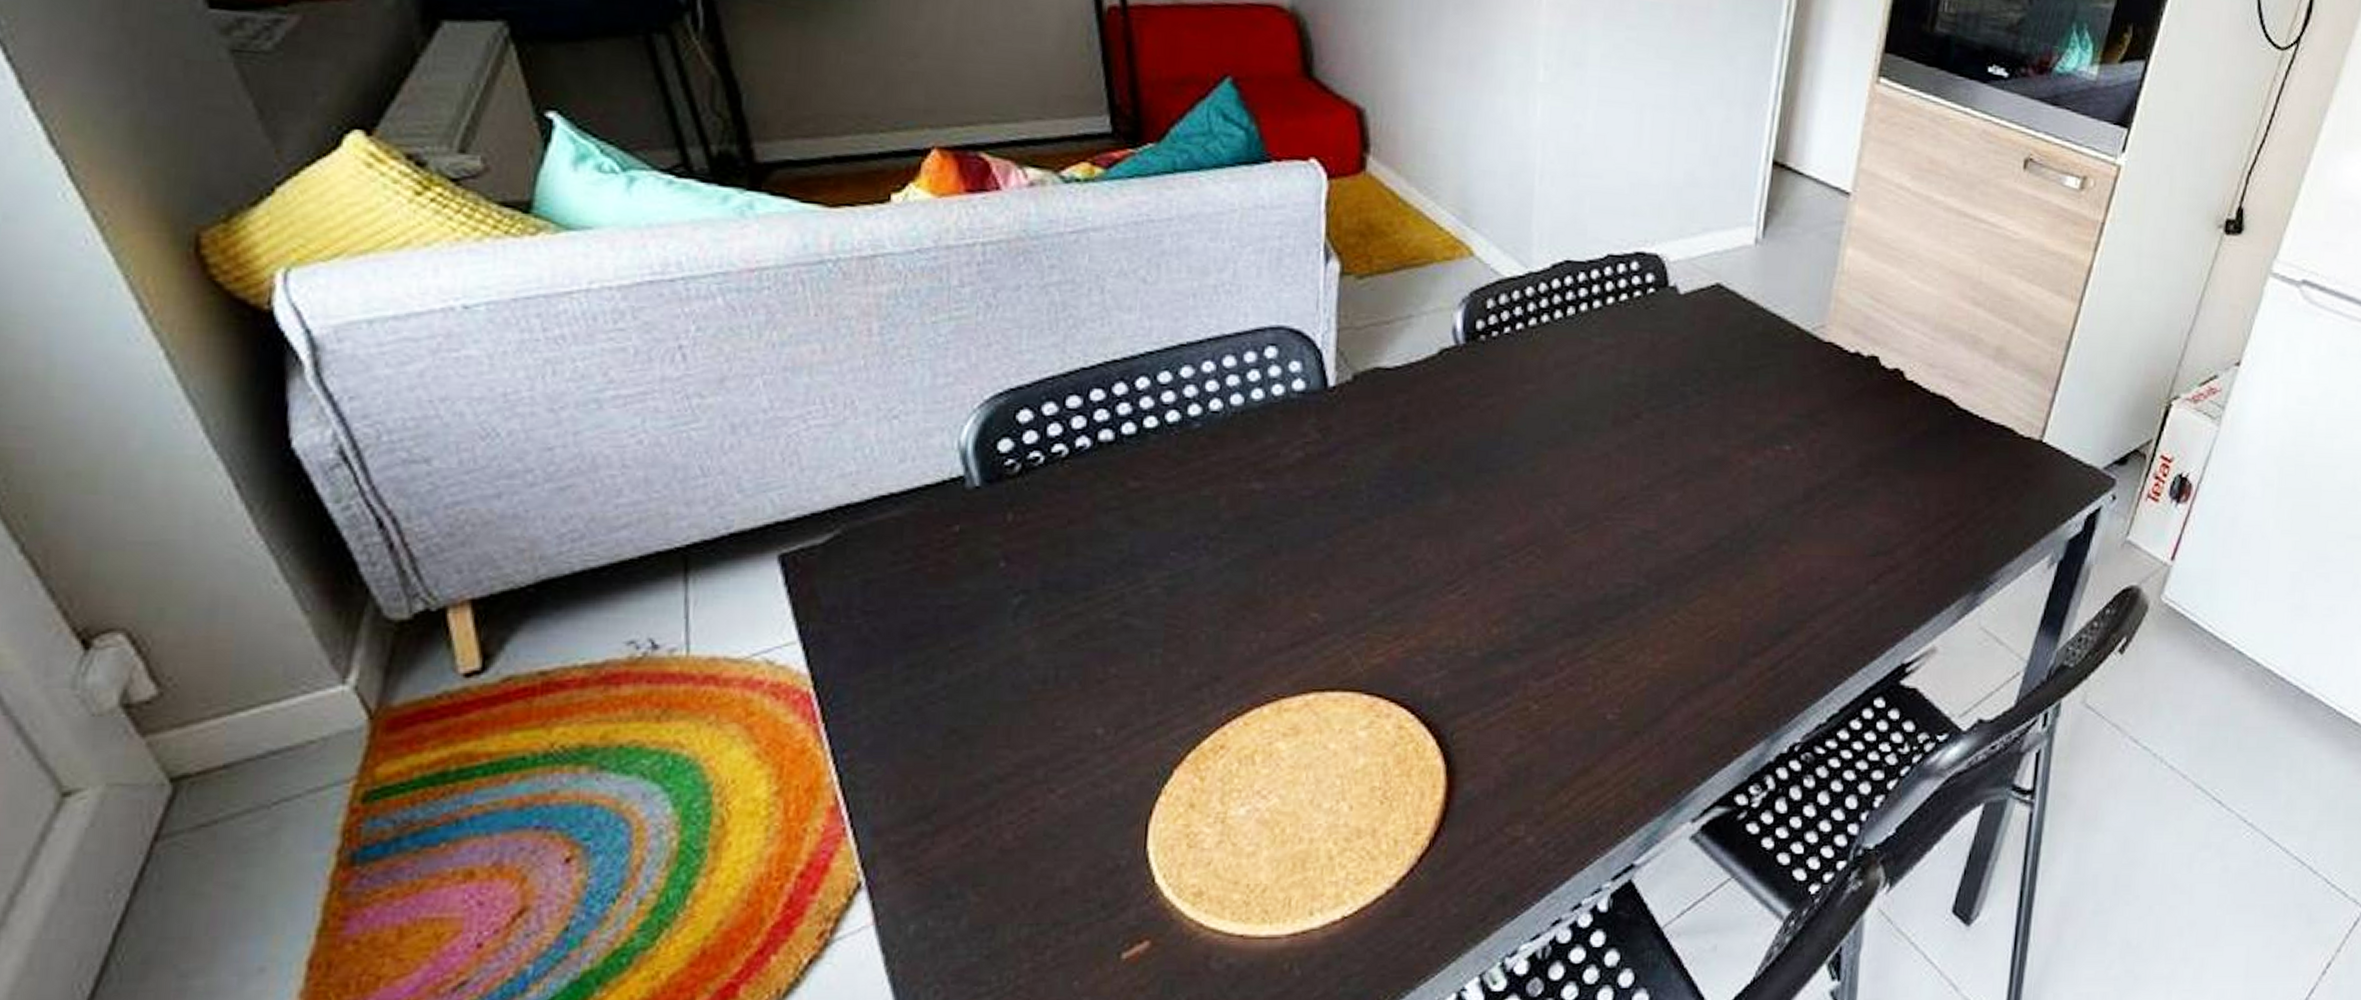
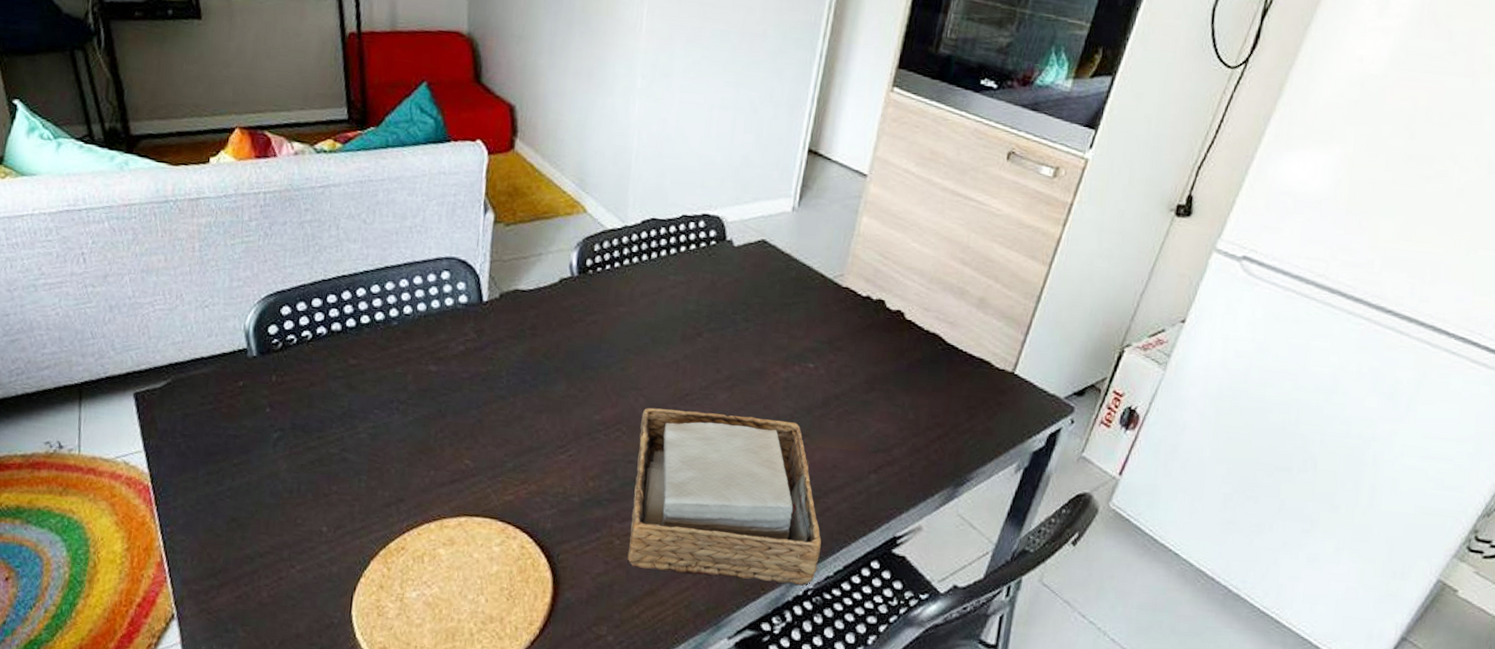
napkin holder: none [1549,518,1810,741] -> present [627,407,822,586]

